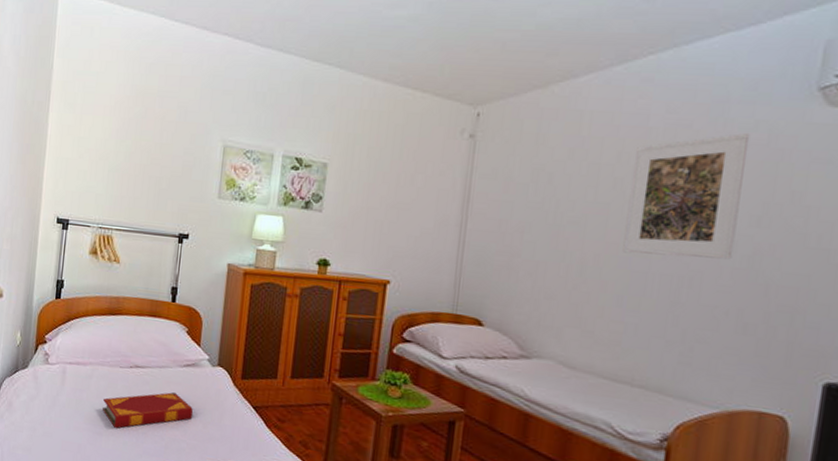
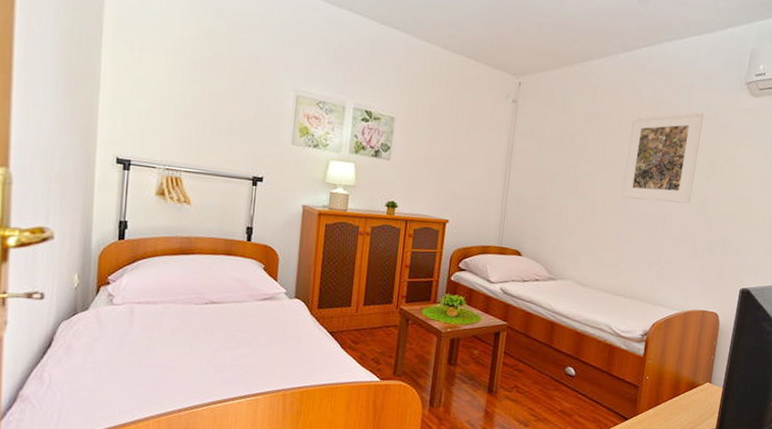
hardback book: present [102,392,194,429] -> none [176,324,272,362]

